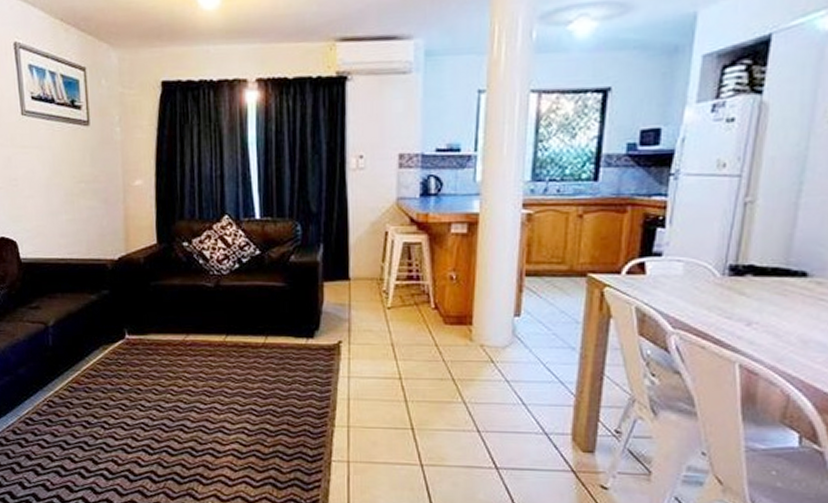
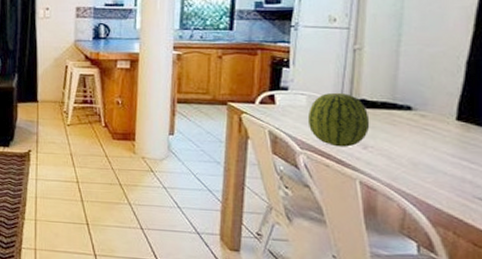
fruit: none [683,257,757,324] -> present [307,92,370,147]

